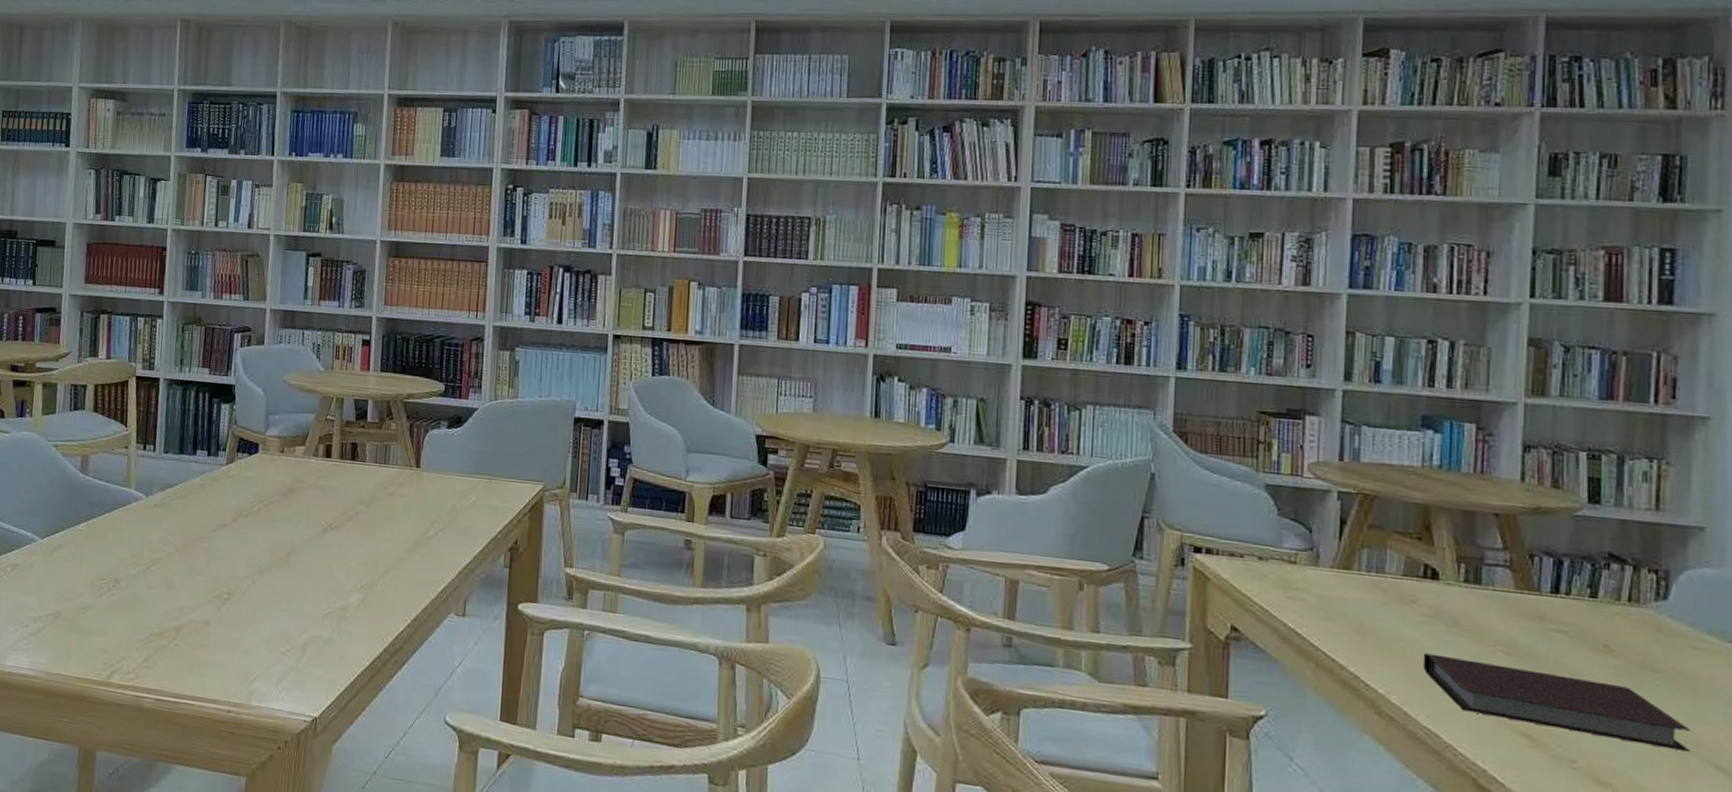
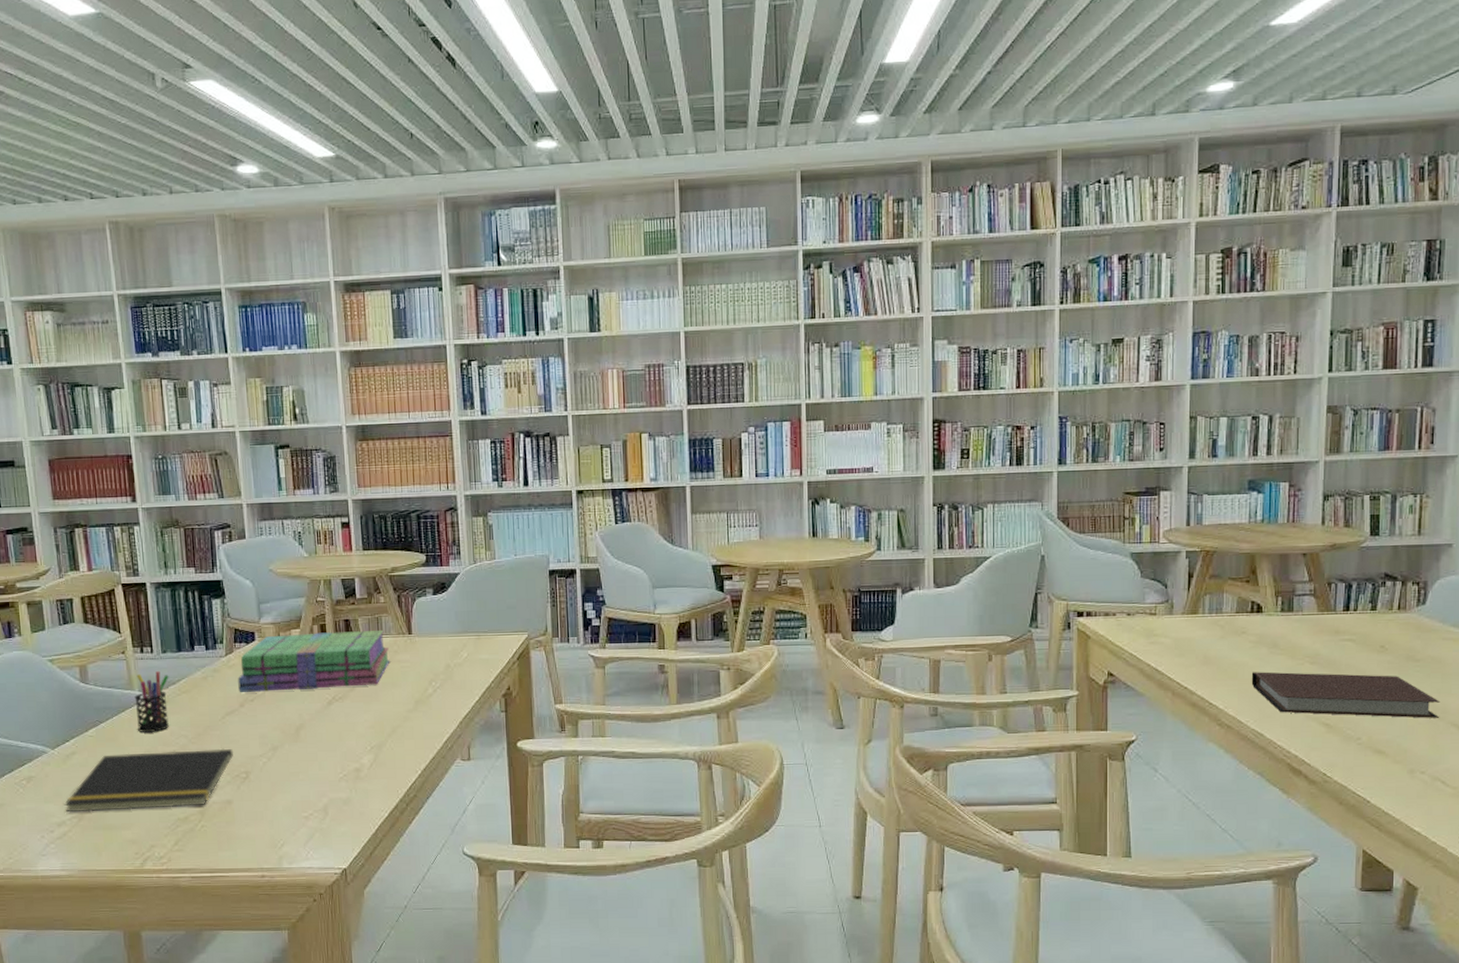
notepad: none [43,552,219,622] -> present [64,748,233,813]
pen holder: none [128,471,167,536] -> present [134,671,169,732]
stack of books: none [234,450,394,518] -> present [238,629,390,693]

